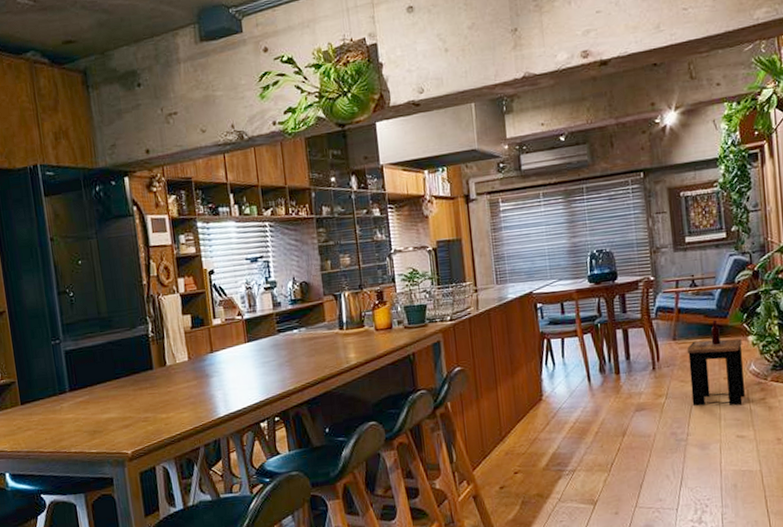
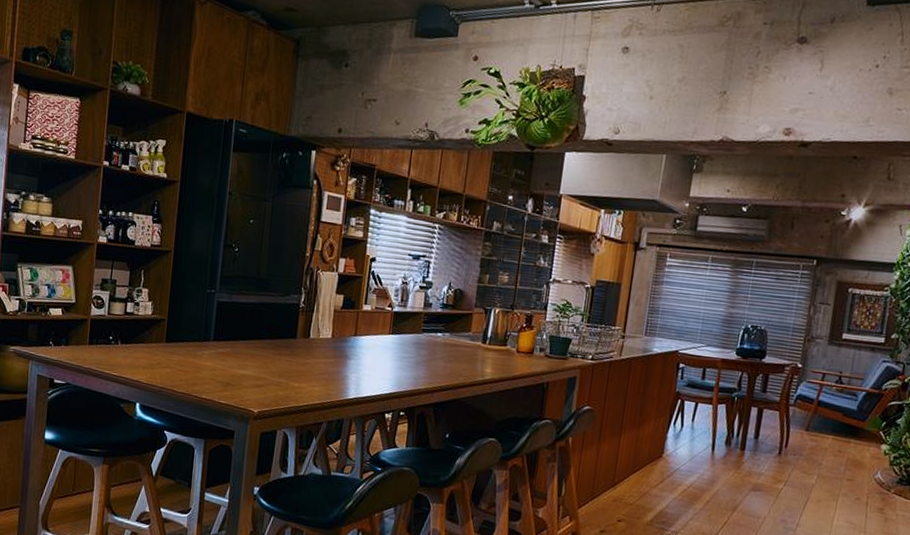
side table: present [686,319,746,406] -> none [809,420,875,510]

